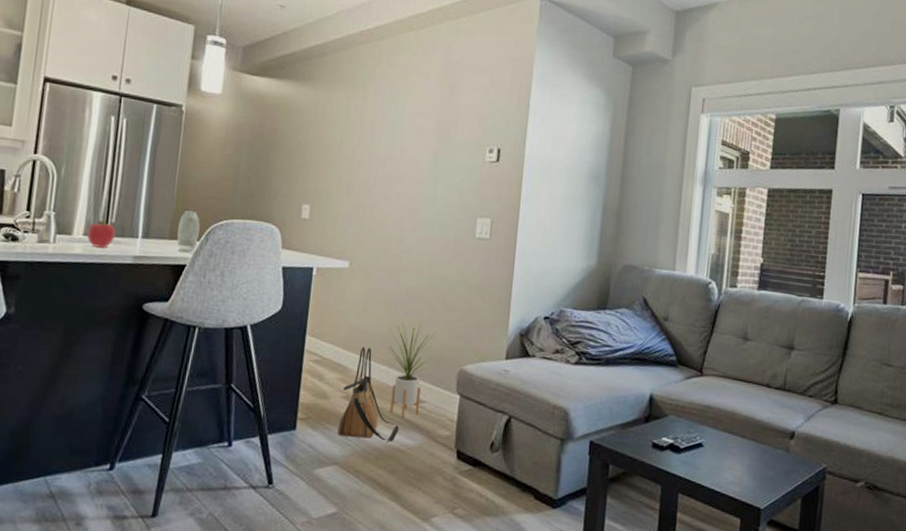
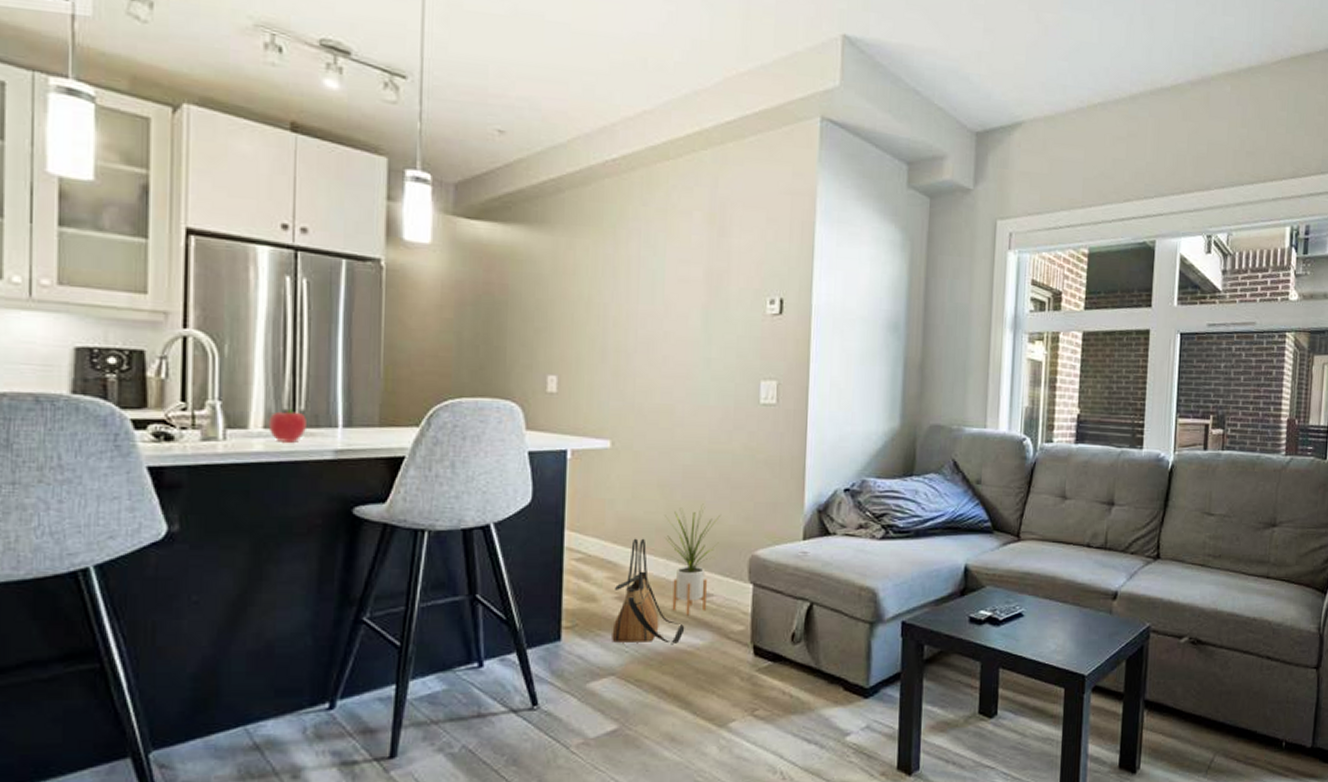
vase: present [177,209,200,254] -> none [388,388,418,443]

